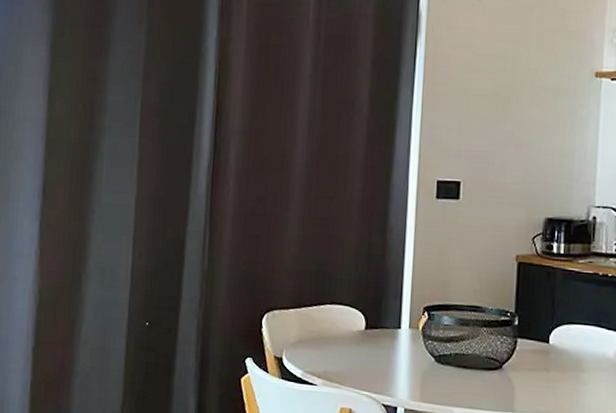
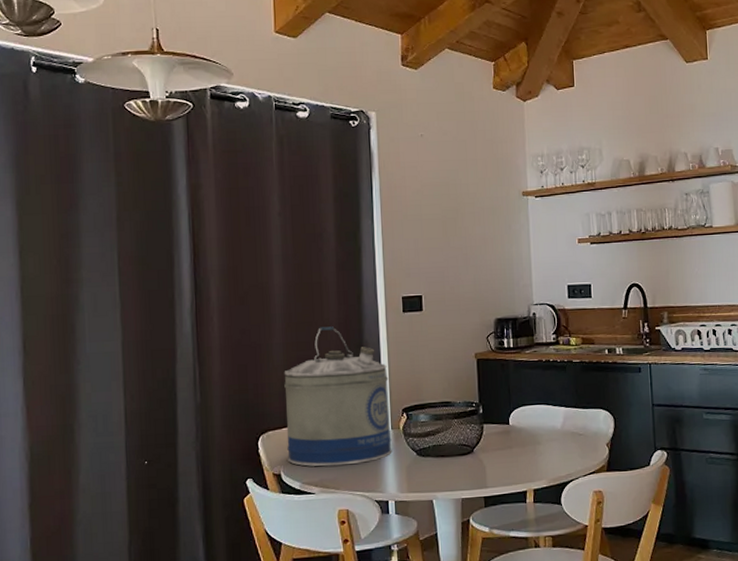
water jug: none [292,204,412,361] -> present [284,326,392,467]

